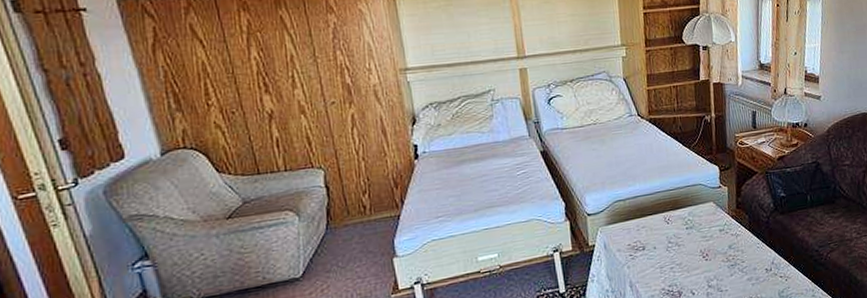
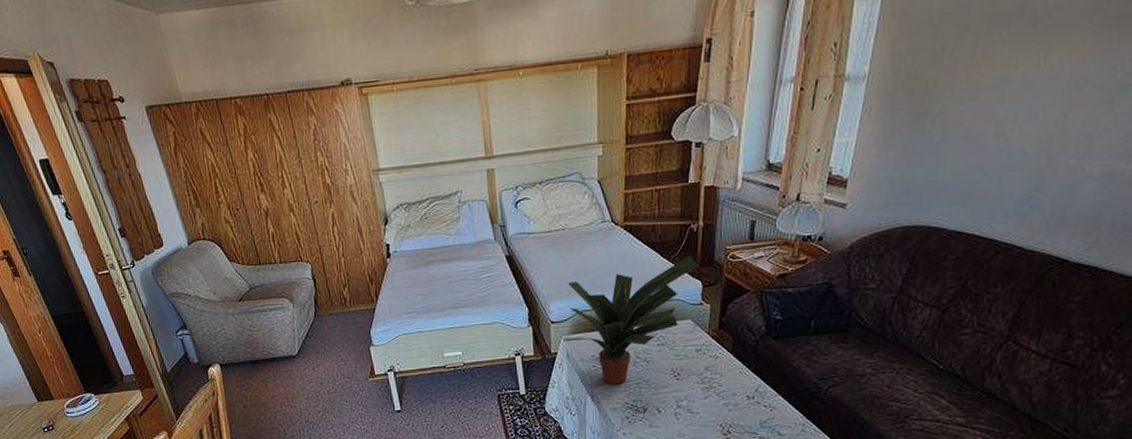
potted plant: none [600,144,714,272] -> present [563,256,698,385]

